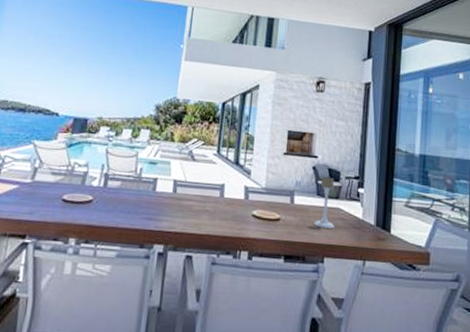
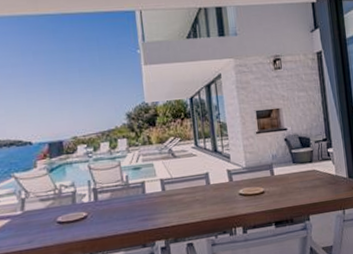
candle holder: present [313,176,335,229] -> none [294,144,314,191]

